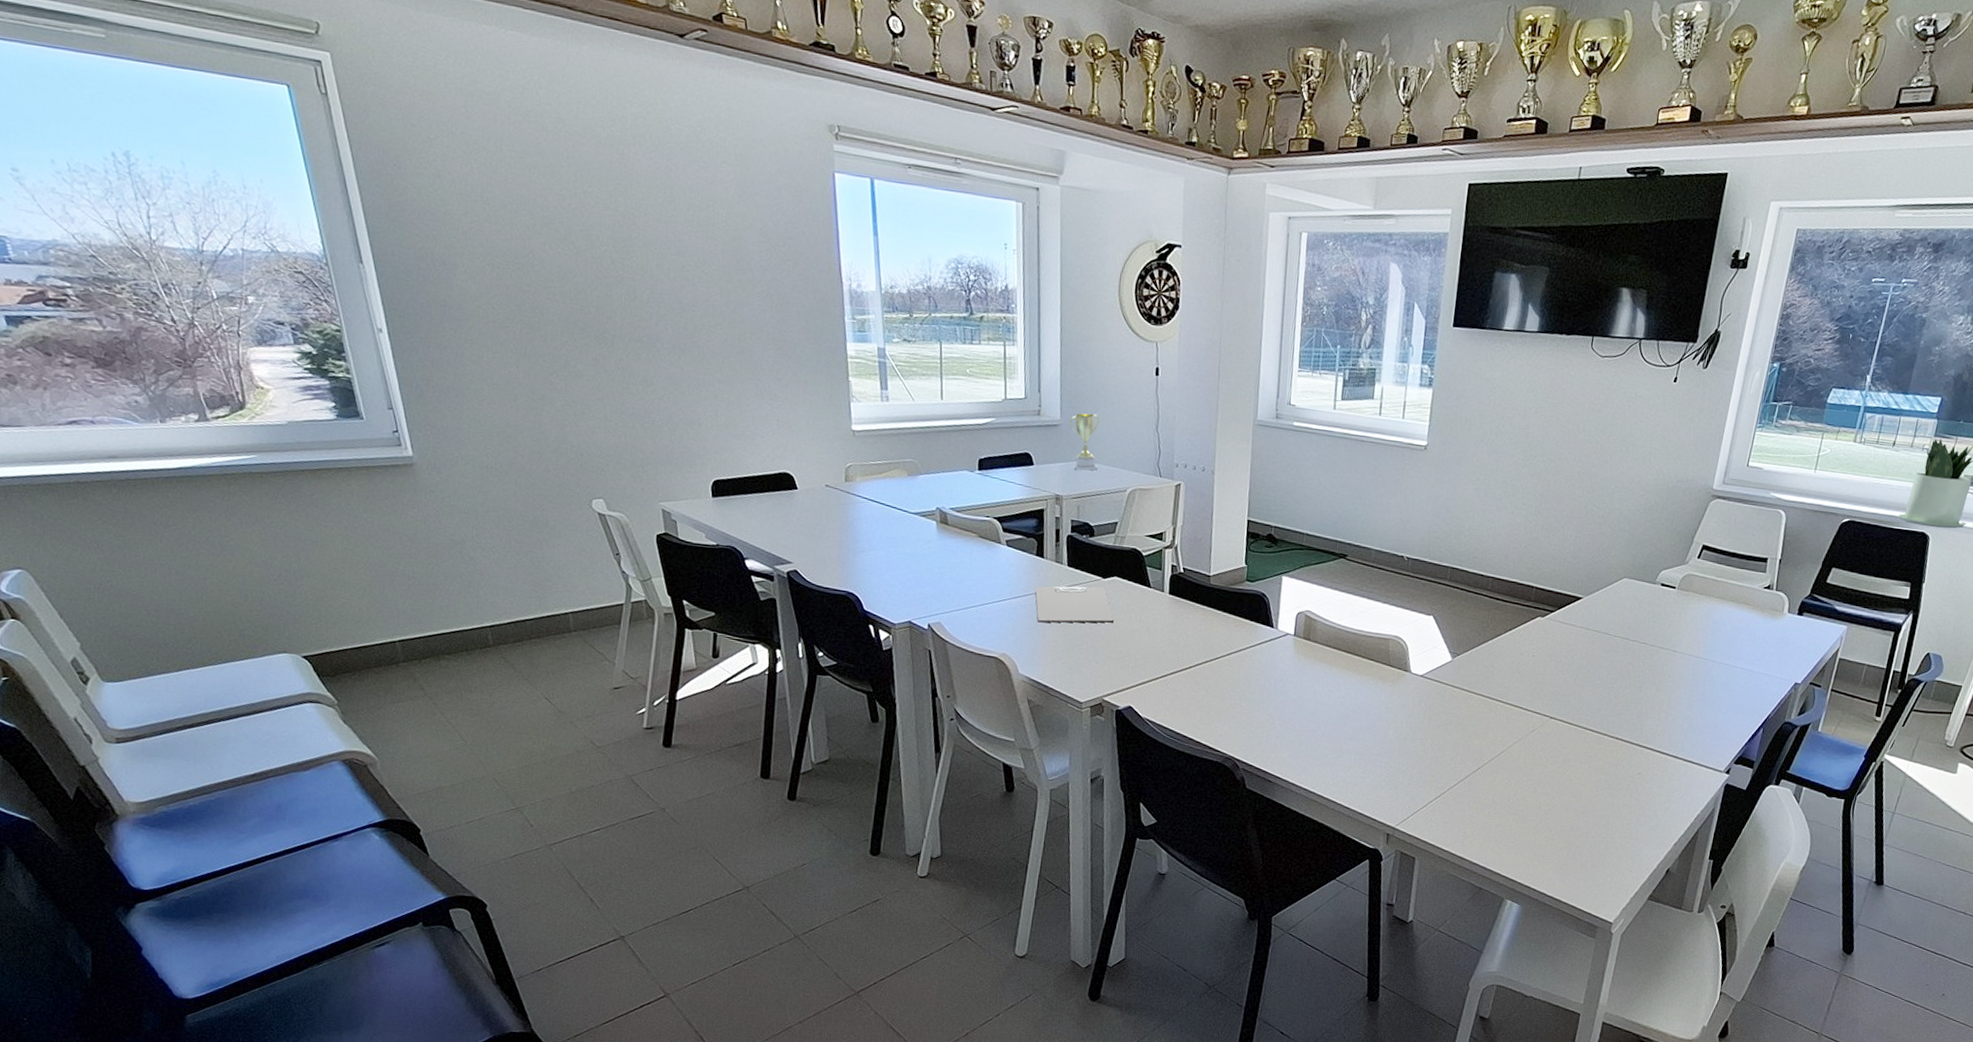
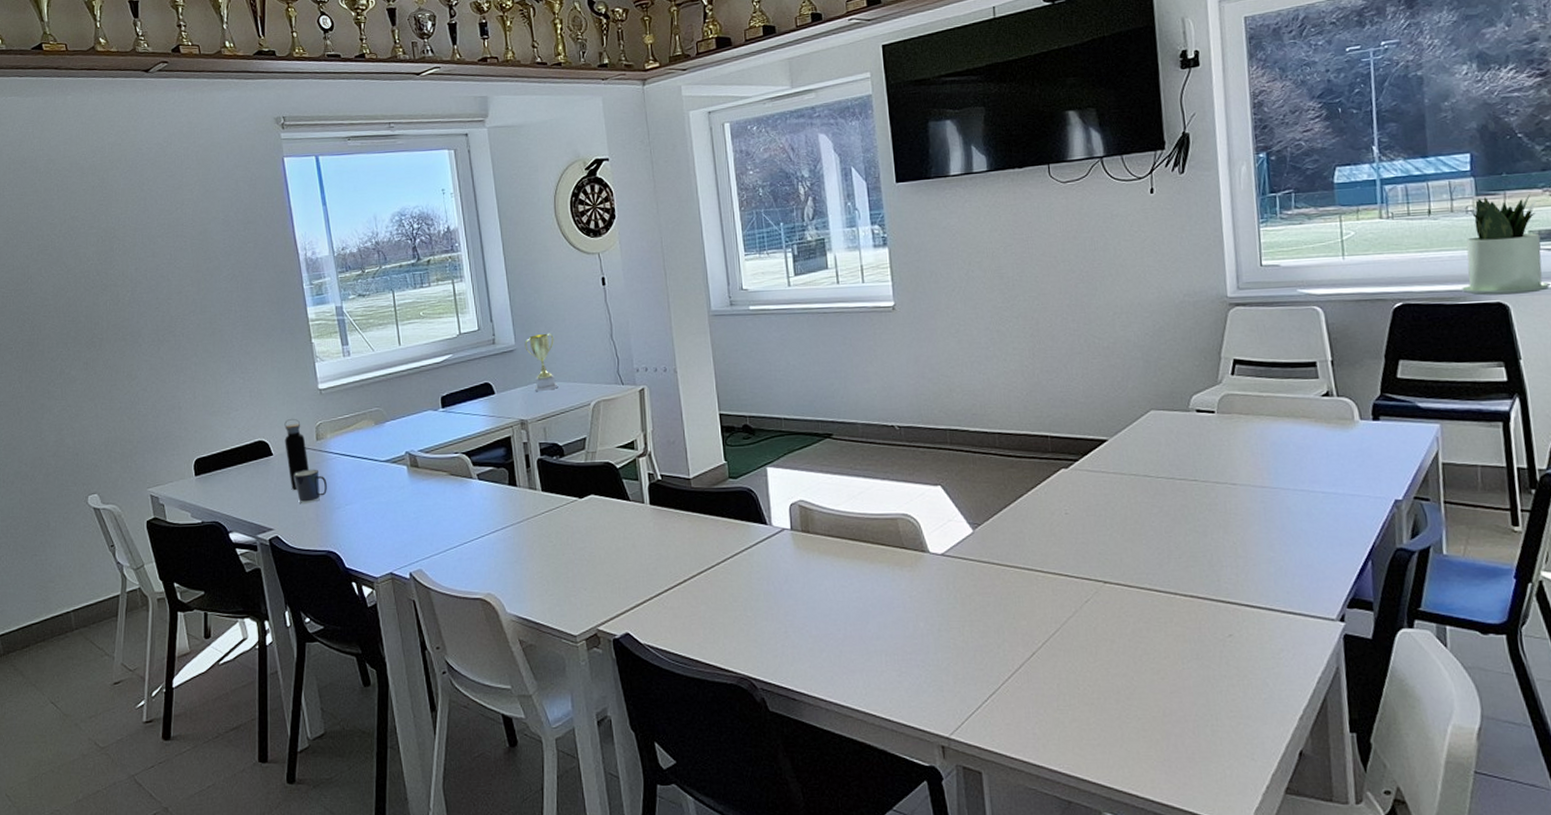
water bottle: none [811,455,835,527] -> present [284,418,309,490]
mug: none [817,509,853,543] -> present [293,469,328,504]
clipboard: present [1035,586,1114,623] -> none [512,507,597,555]

